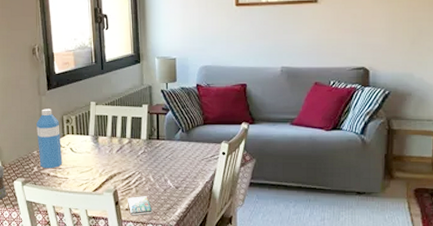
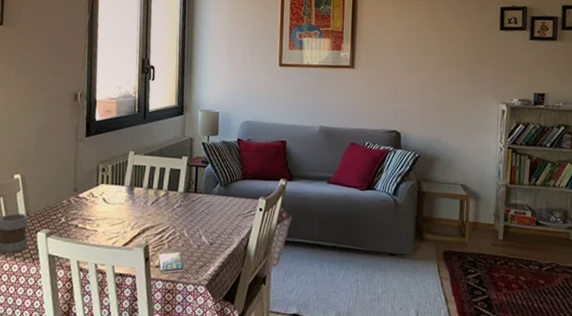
water bottle: present [36,109,63,169] -> none [68,156,95,220]

